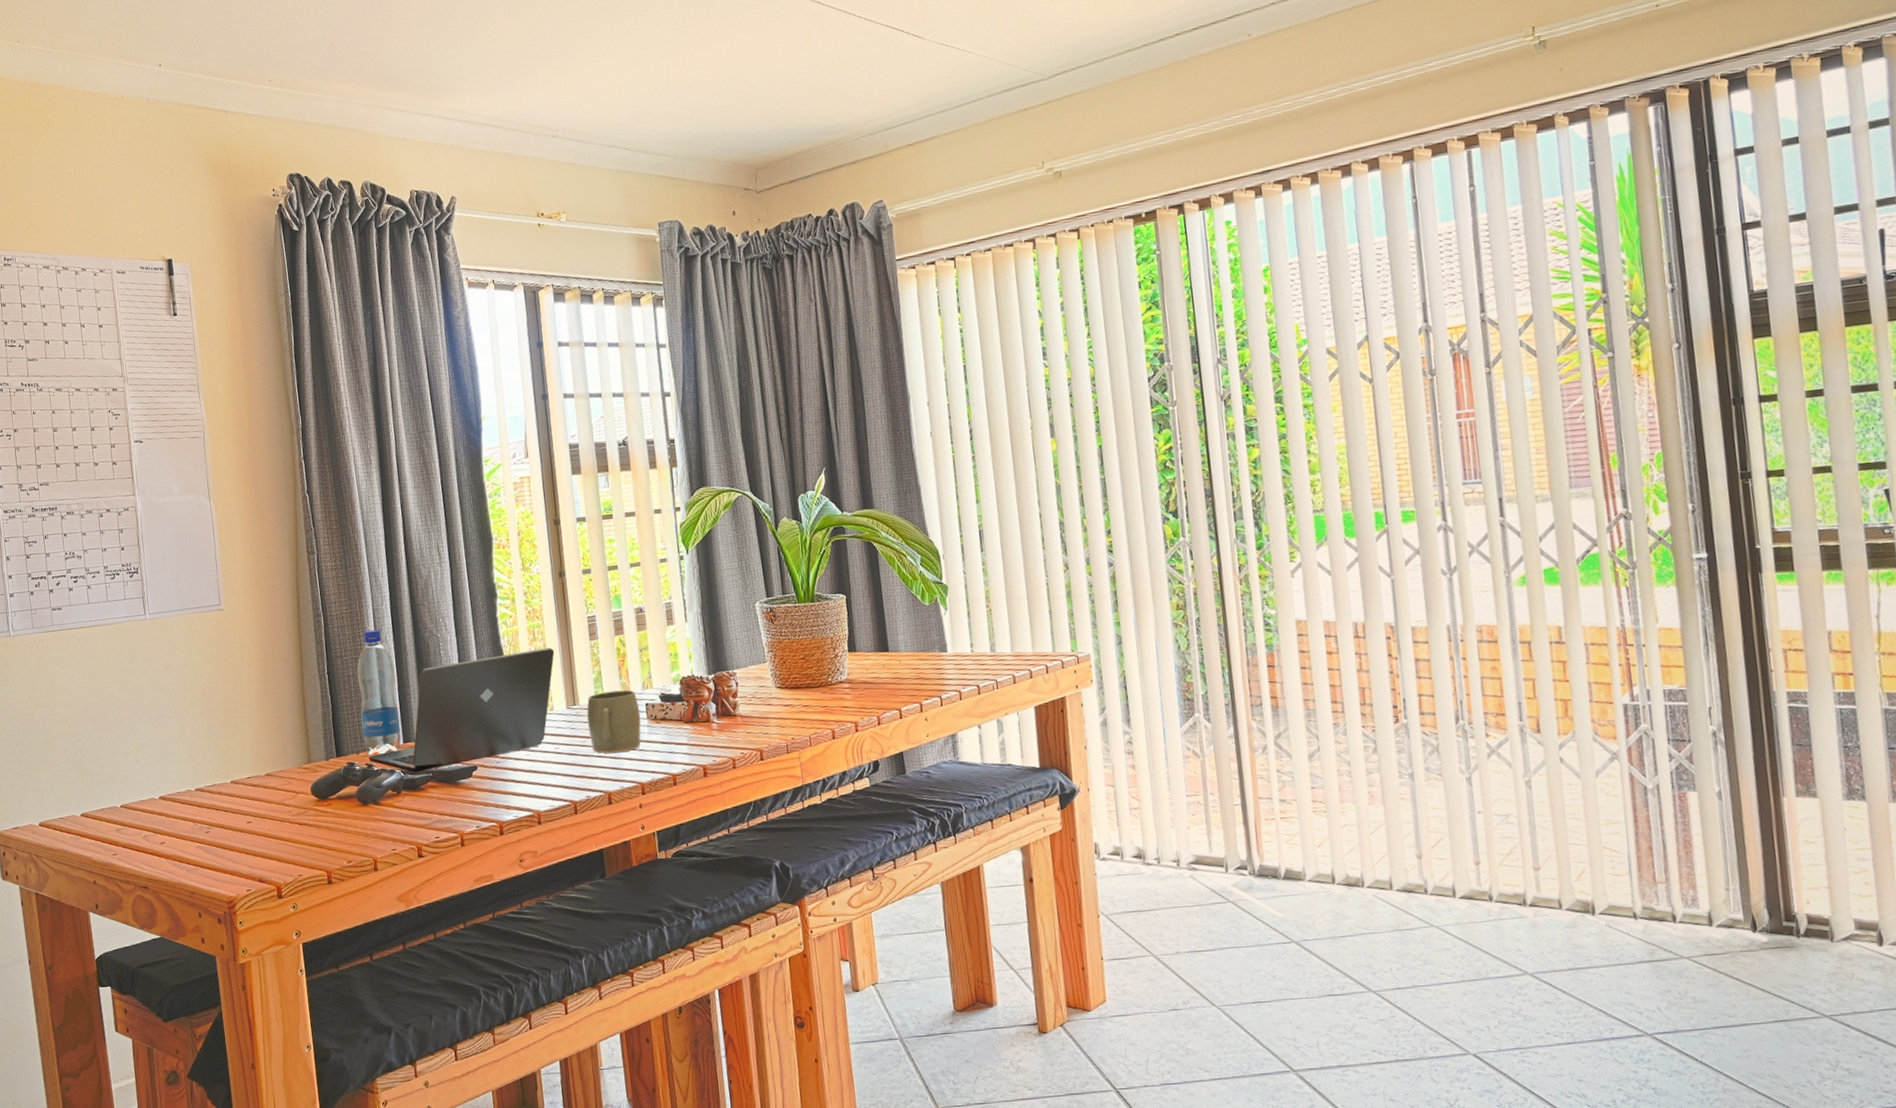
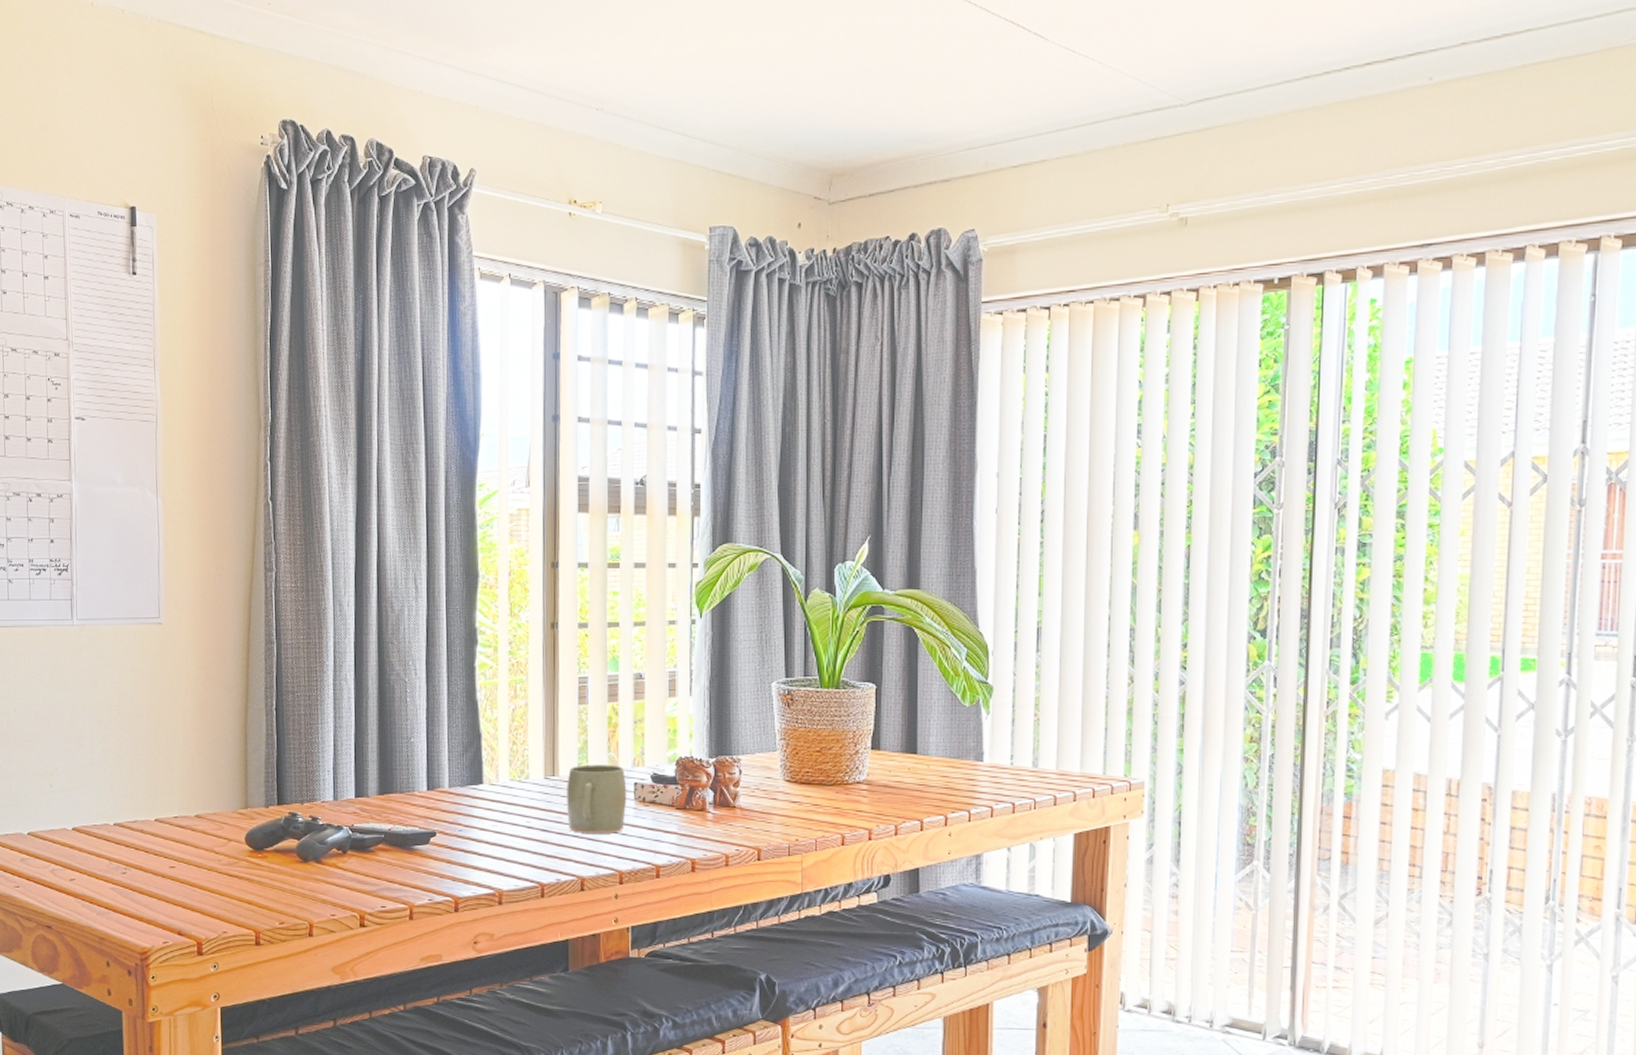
bottle: present [356,630,401,755] -> none [309,666,353,807]
laptop: present [368,647,555,773] -> none [313,707,537,833]

